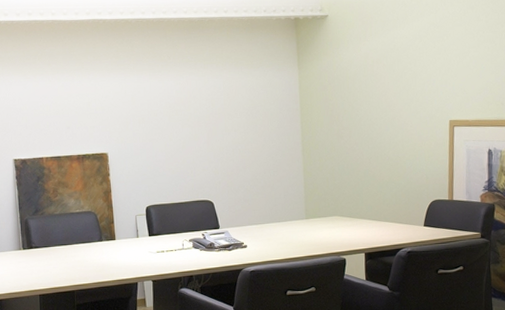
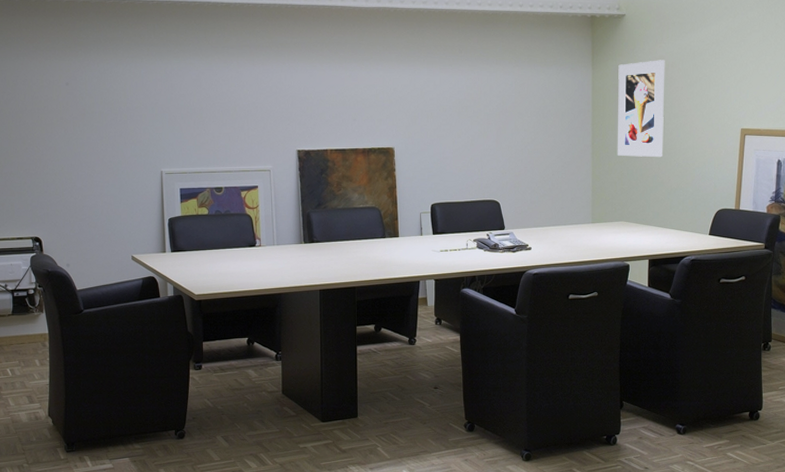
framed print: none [324,57,373,153] -> present [617,60,665,158]

